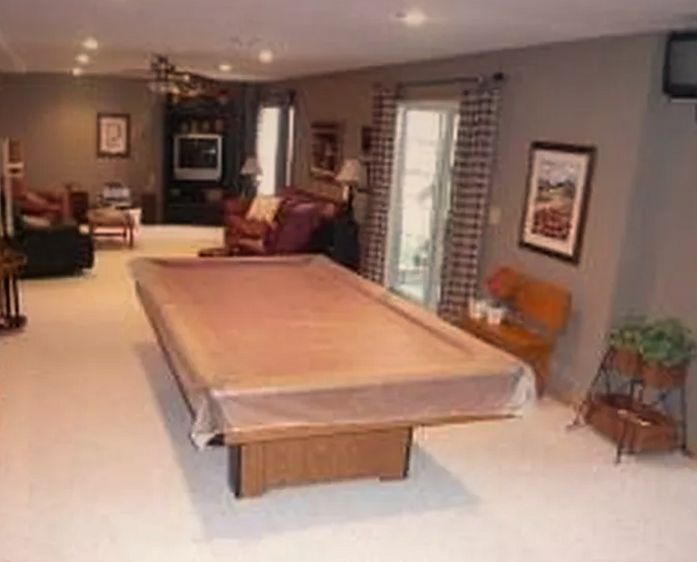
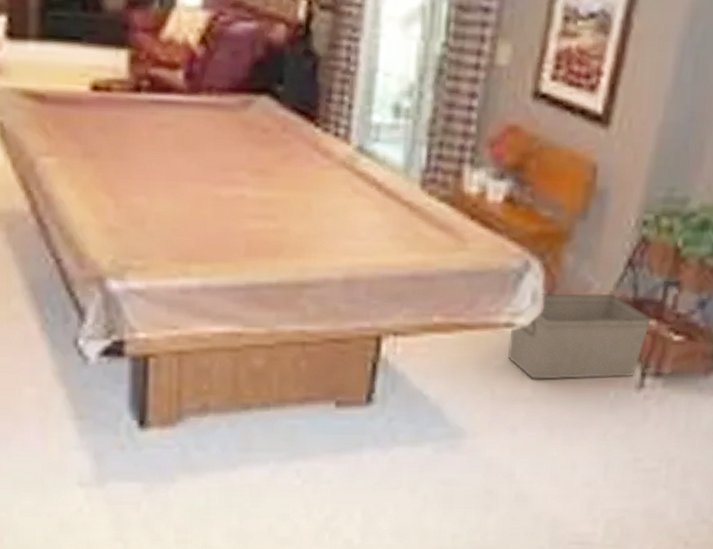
storage bin: none [511,390,623,458] -> present [508,293,652,380]

